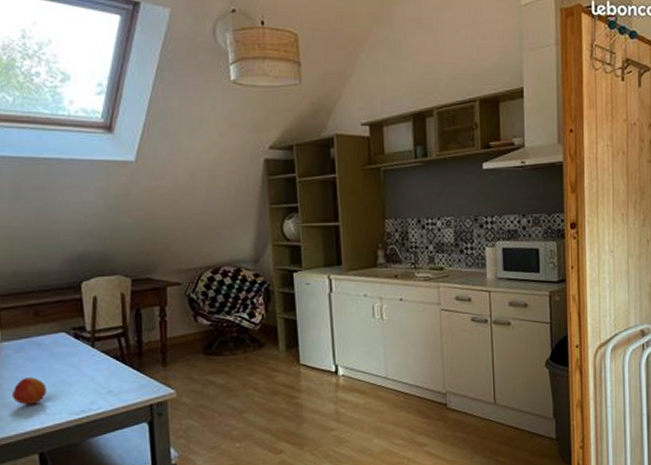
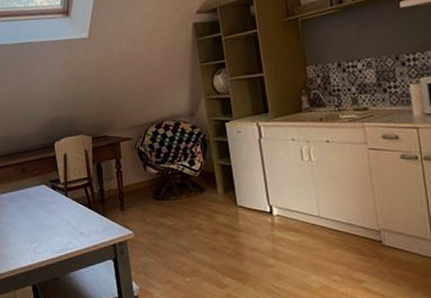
fruit: present [11,377,47,405] -> none [9,222,35,245]

